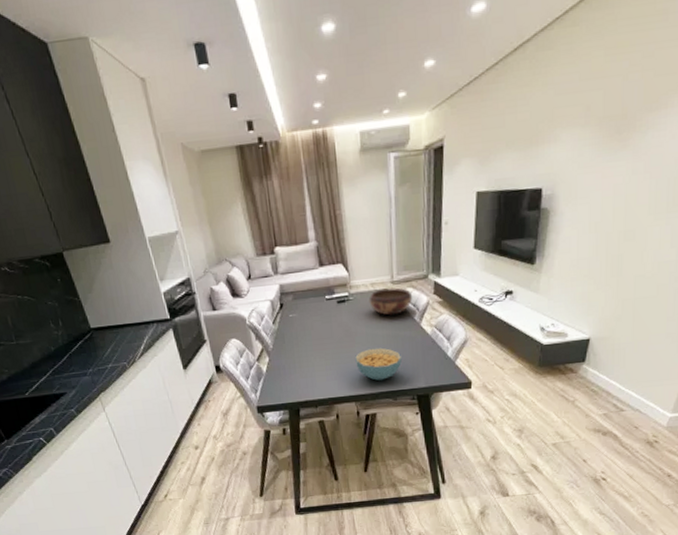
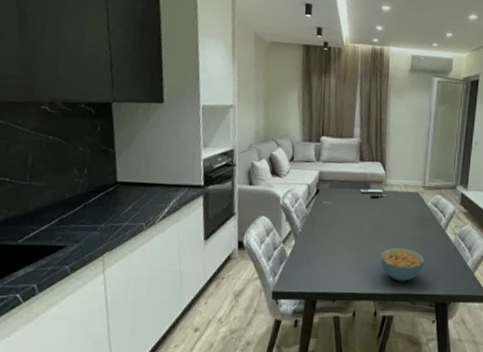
decorative bowl: present [368,287,413,316] -> none [400,192,441,219]

